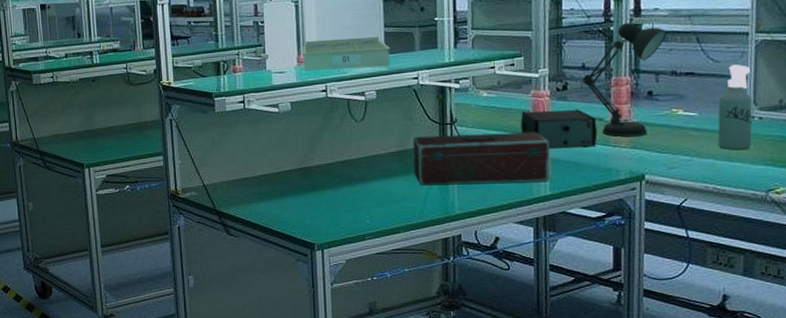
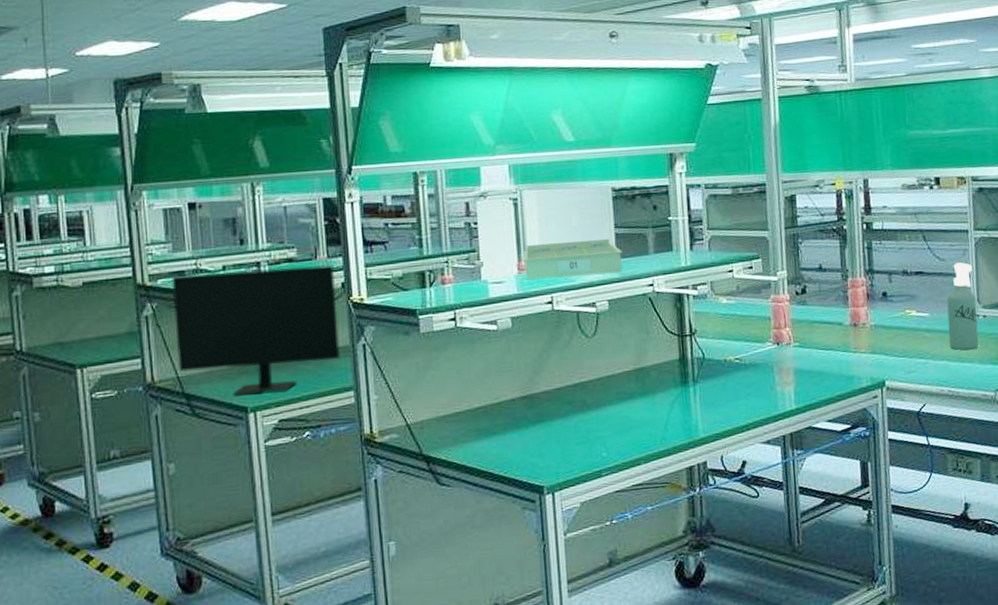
monitor: none [29,55,153,155] -> present [172,265,341,396]
toolbox: present [412,132,550,186] -> none [650,340,794,408]
power supply: present [520,109,598,148] -> none [761,313,838,357]
desk lamp: present [582,22,666,137] -> none [820,220,896,342]

